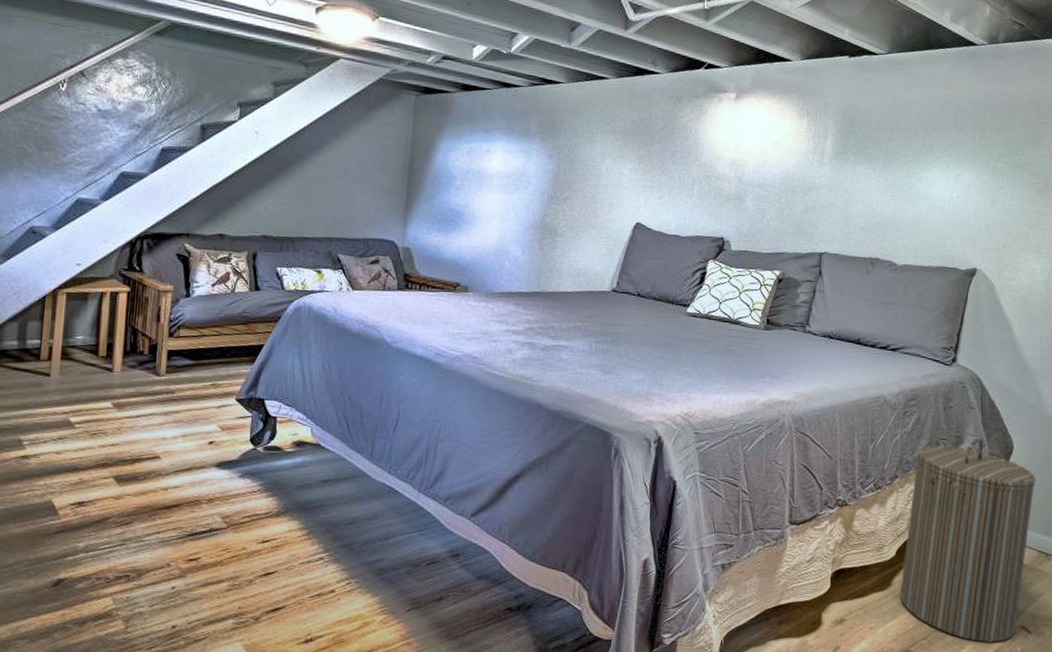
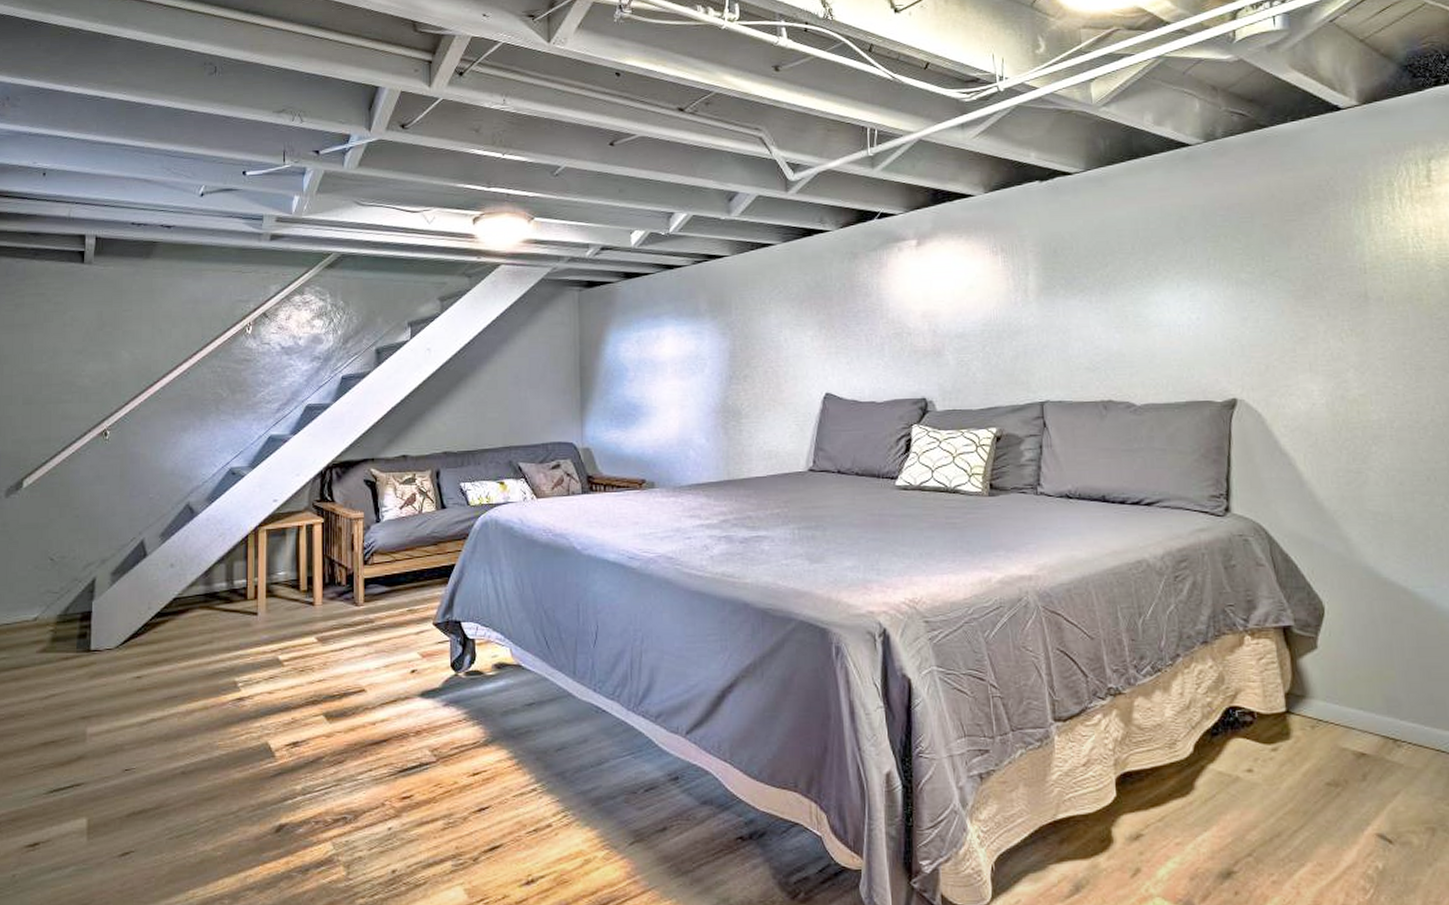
laundry hamper: present [900,438,1036,643] -> none [1199,601,1371,858]

